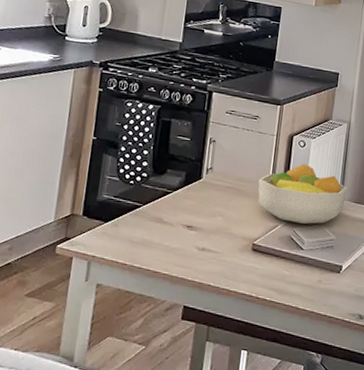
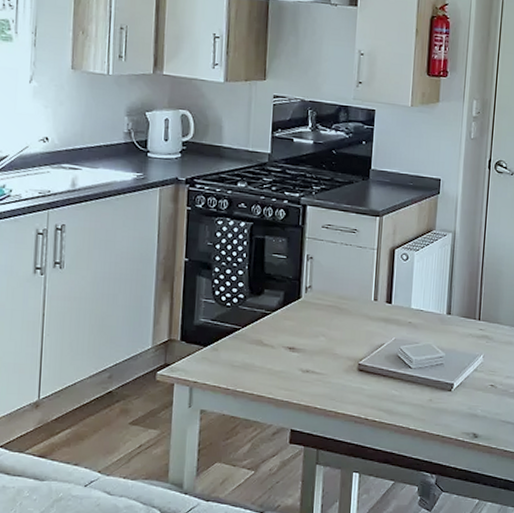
fruit bowl: present [258,164,348,224] -> none [360,278,456,342]

